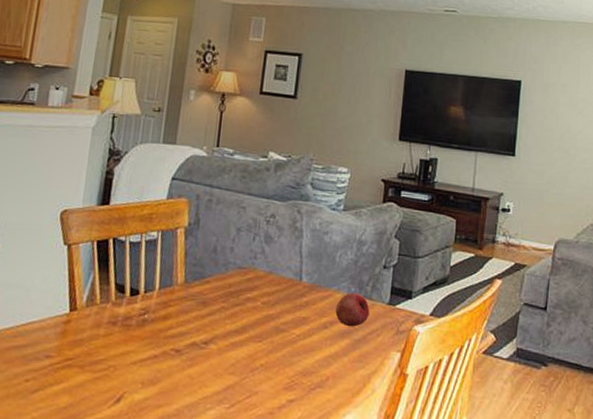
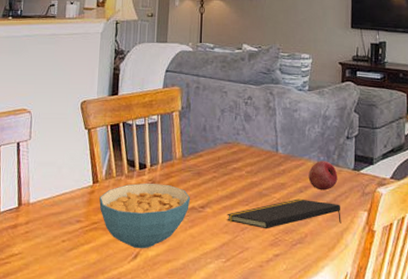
cereal bowl: none [76,312,192,392] -> present [99,182,191,249]
notepad: none [234,335,370,371] -> present [227,198,341,229]

